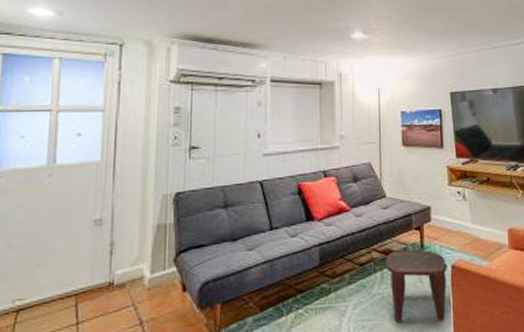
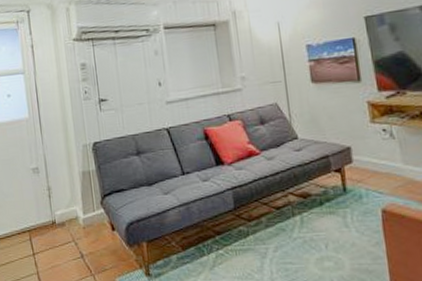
stool: present [385,250,447,323] -> none [303,193,379,268]

